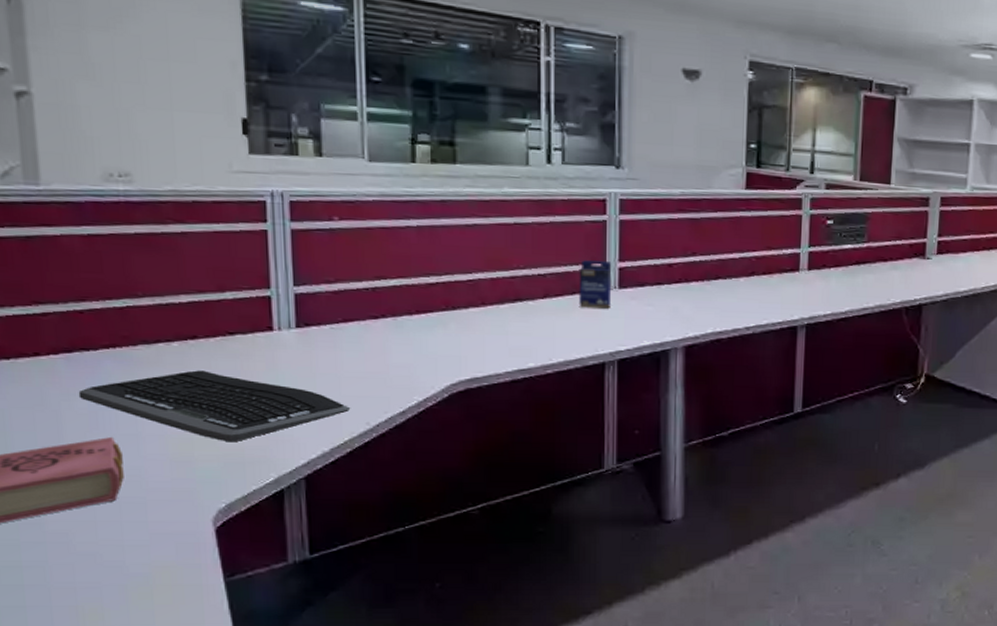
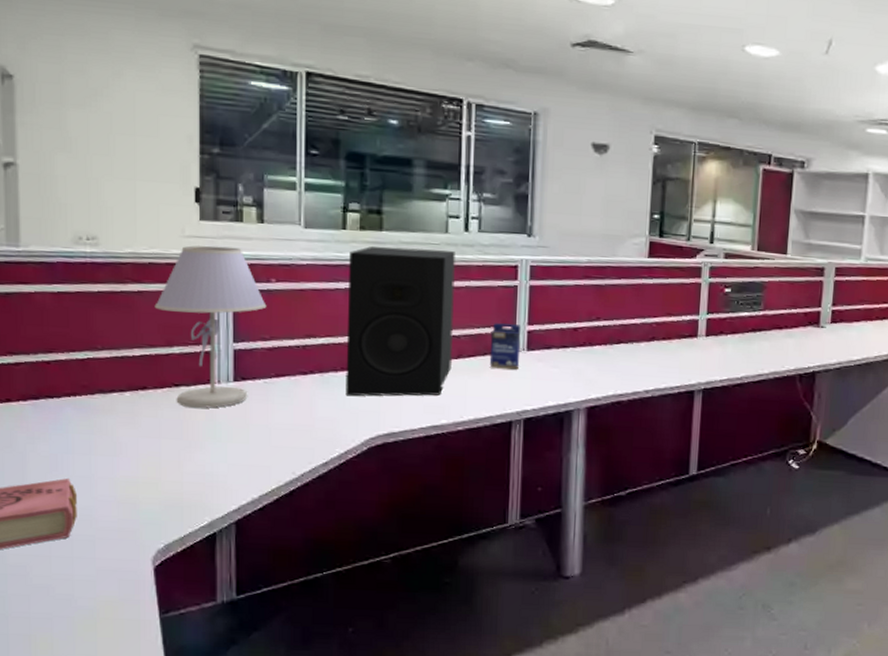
keyboard: present [78,370,350,443] -> none [42,418,278,487]
table lamp: none [201,181,330,358] -> present [154,245,267,409]
speaker: none [420,180,538,341] -> present [345,246,455,396]

